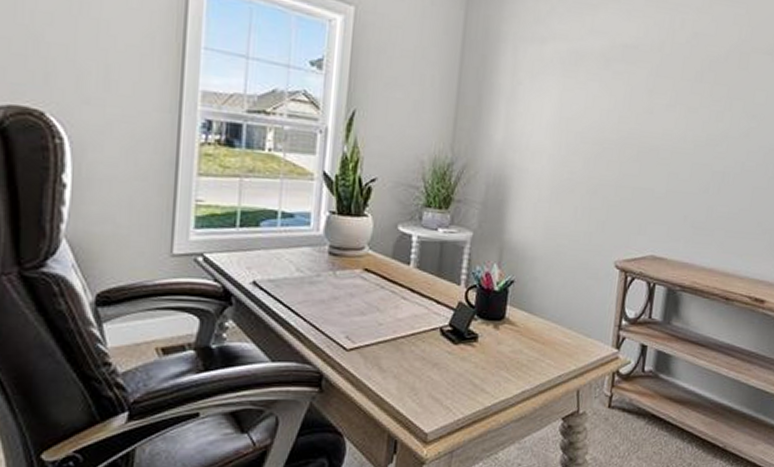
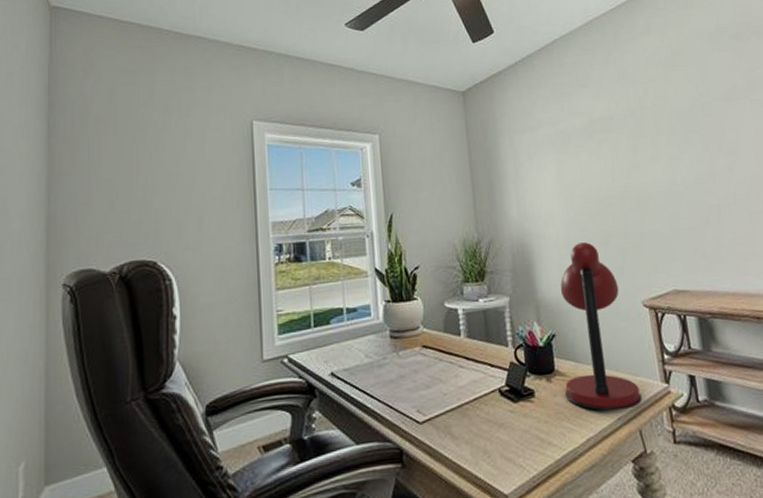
desk lamp: none [510,186,595,368] -> present [560,242,642,411]

